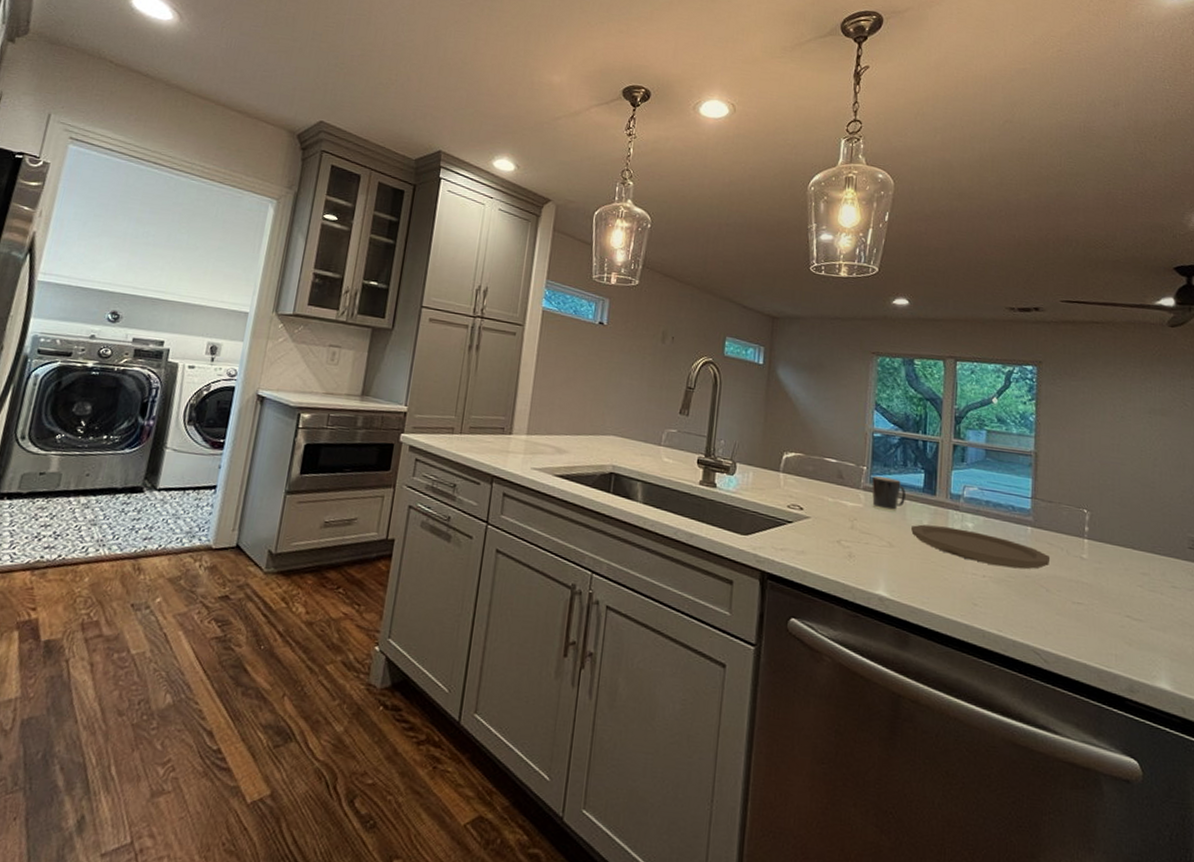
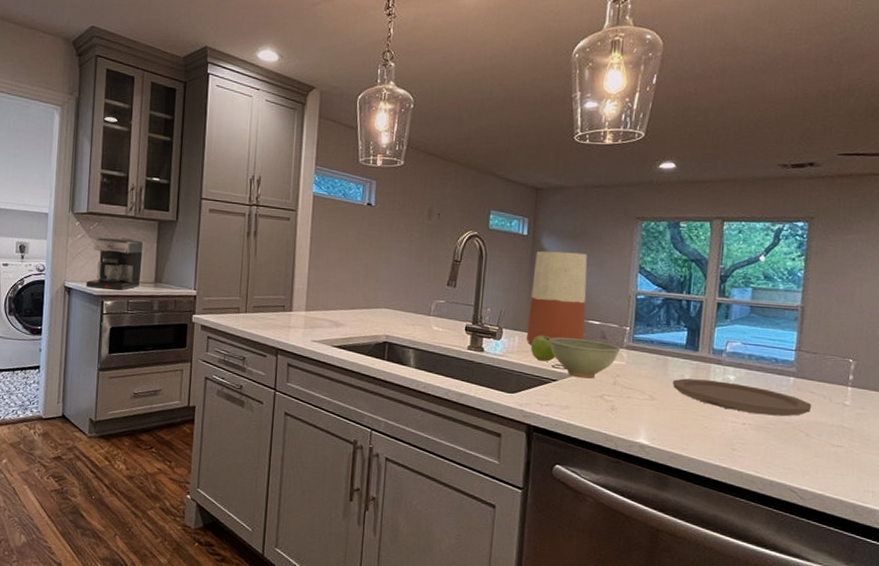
coffee maker: none [282,342,353,403] -> present [86,237,143,291]
vase: none [761,381,824,482] -> present [527,250,588,345]
fruit: none [766,471,791,501] -> present [531,335,555,362]
bowl: none [784,474,858,522] -> present [548,337,621,379]
mug: present [872,476,906,513] -> none [634,335,668,369]

